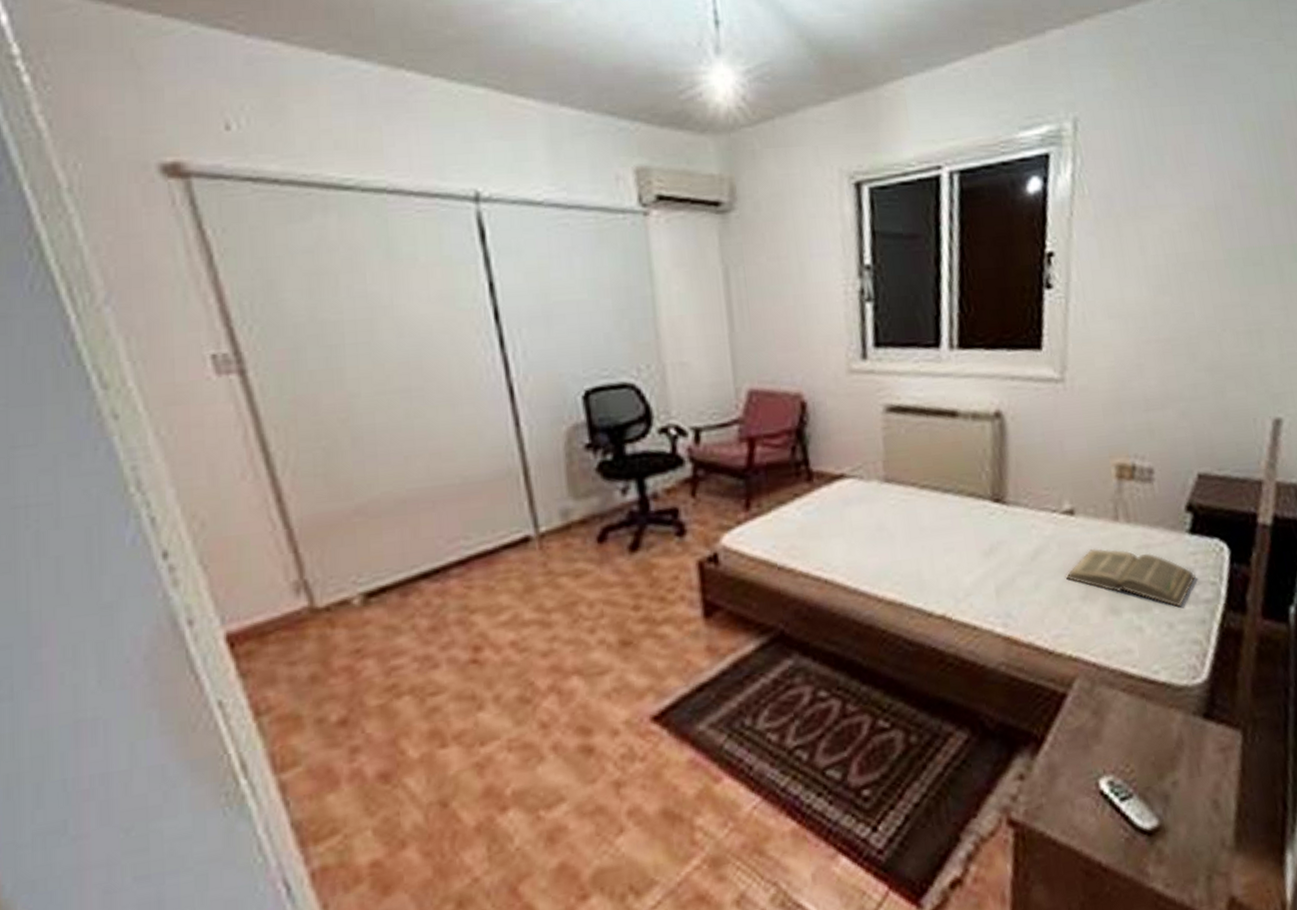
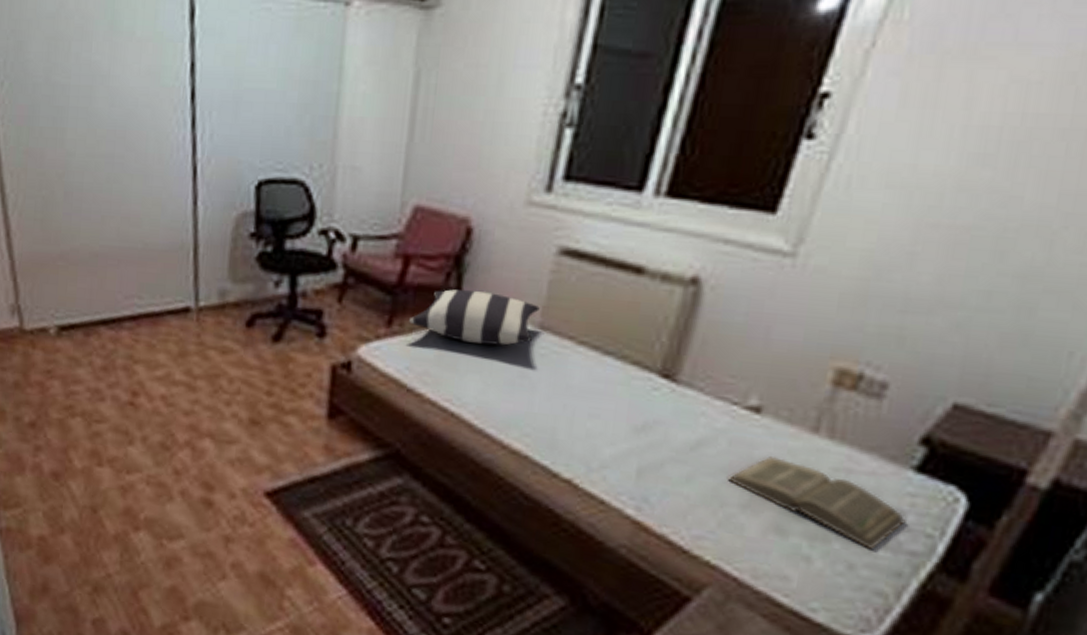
pillow: none [766,457,881,509] -> present [409,289,540,345]

